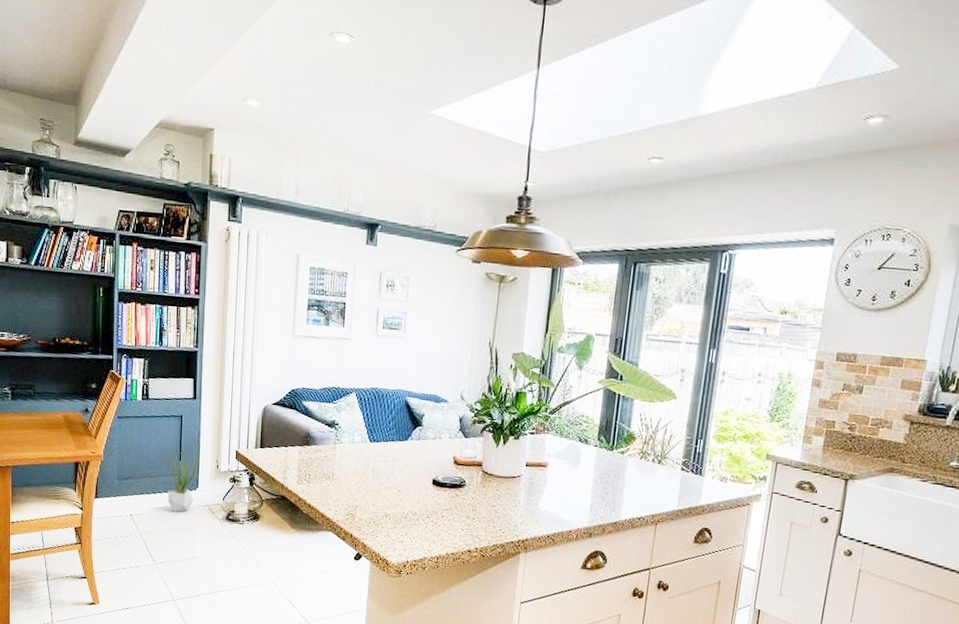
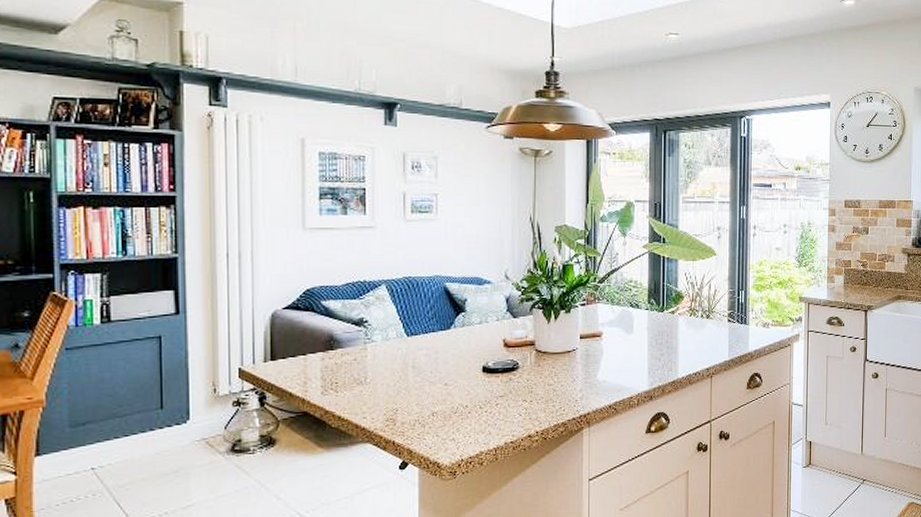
potted plant: present [168,451,199,512] -> none [146,375,188,454]

